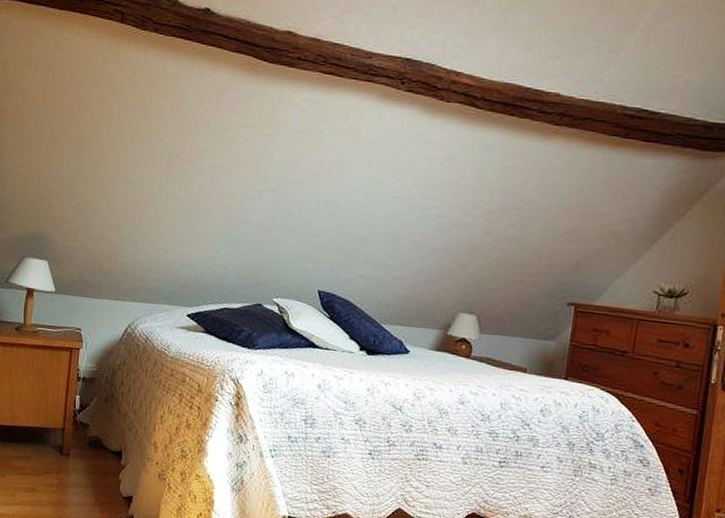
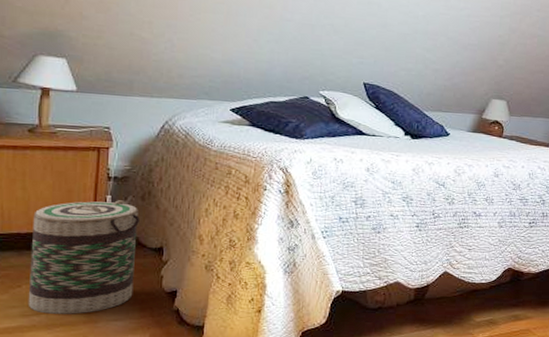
basket: none [9,399,103,509] -> present [28,200,139,314]

